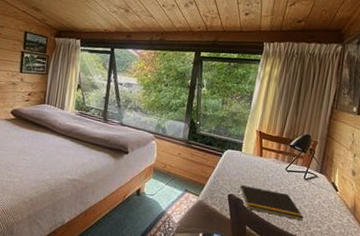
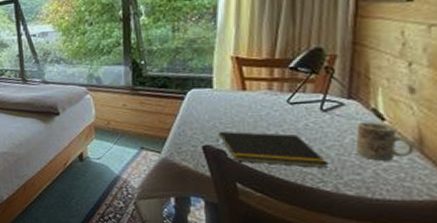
mug: none [320,190,351,220] -> present [355,121,414,161]

